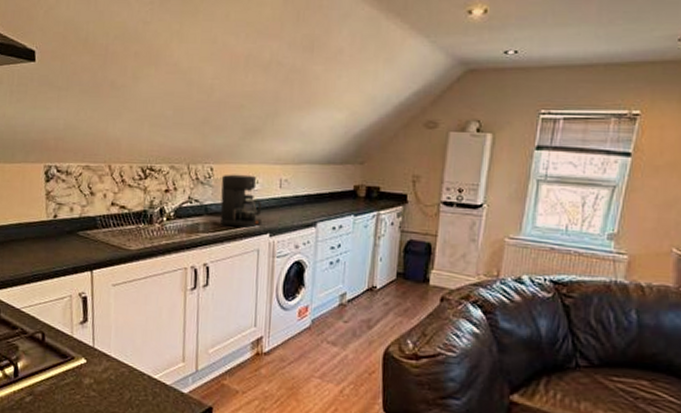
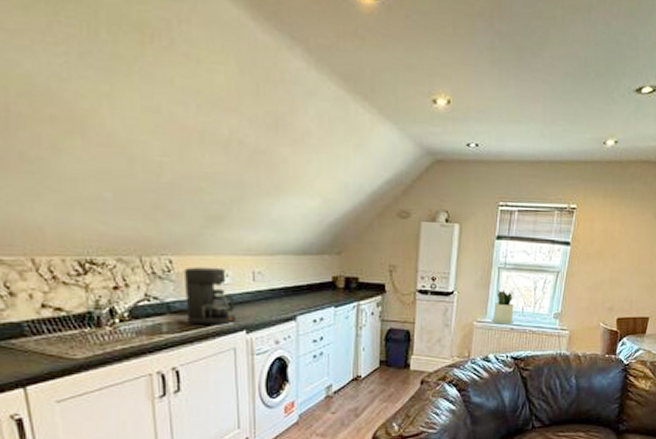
planter: none [526,204,556,244] -> present [491,290,514,324]

